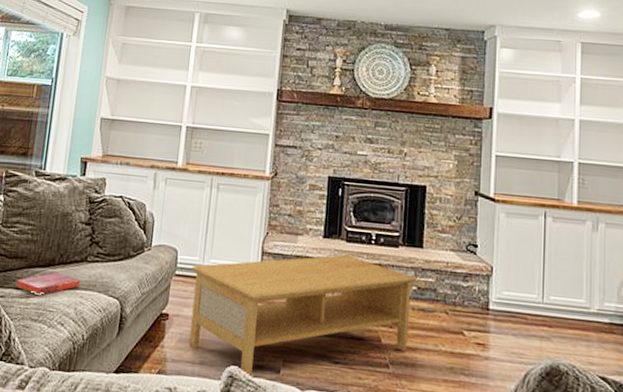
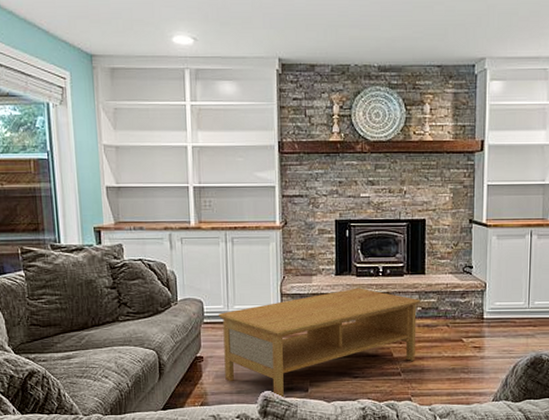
hardback book: present [16,272,80,296] -> none [55,334,116,356]

